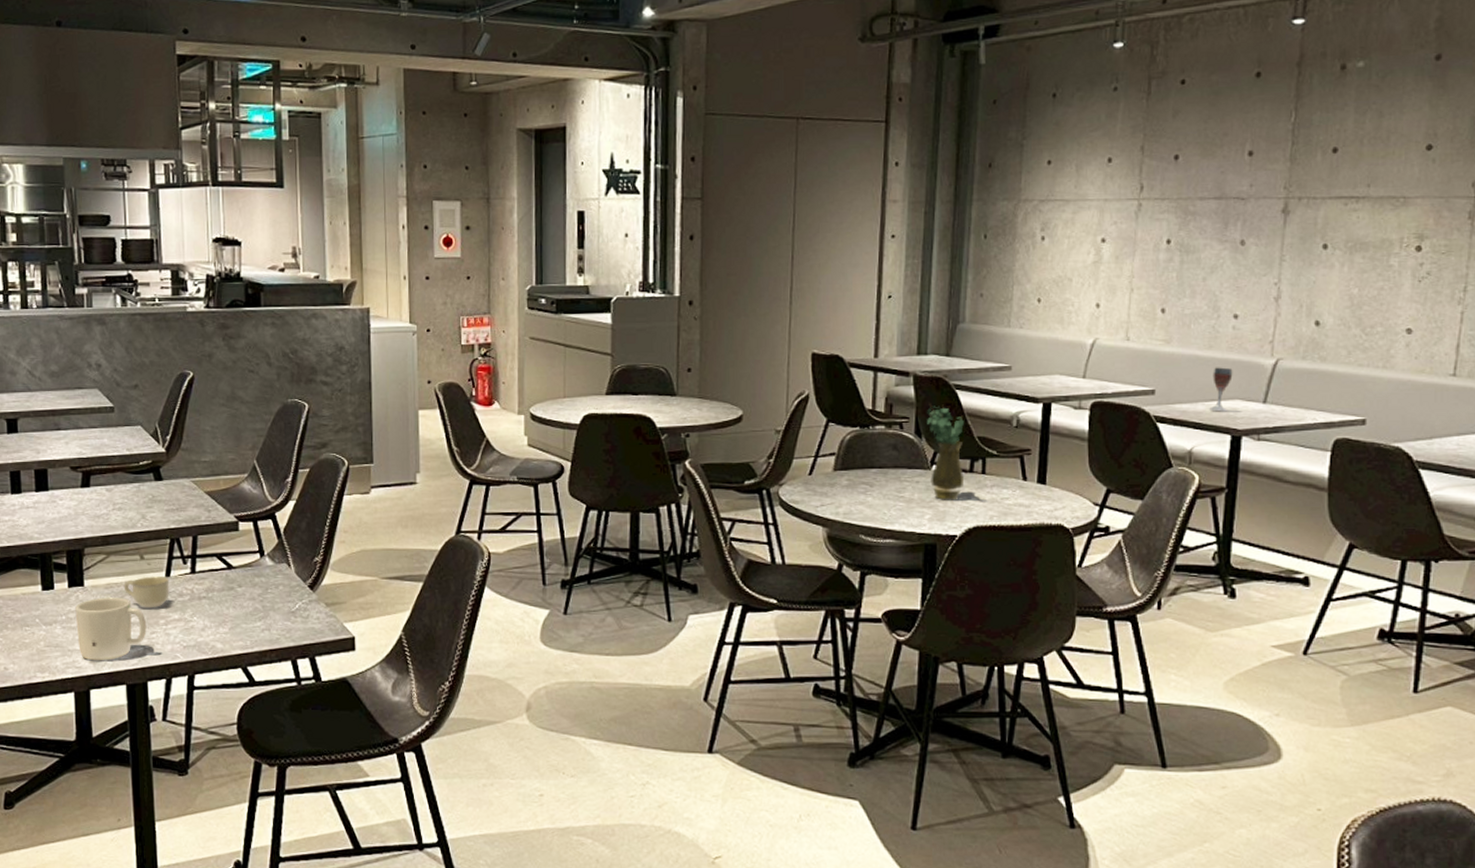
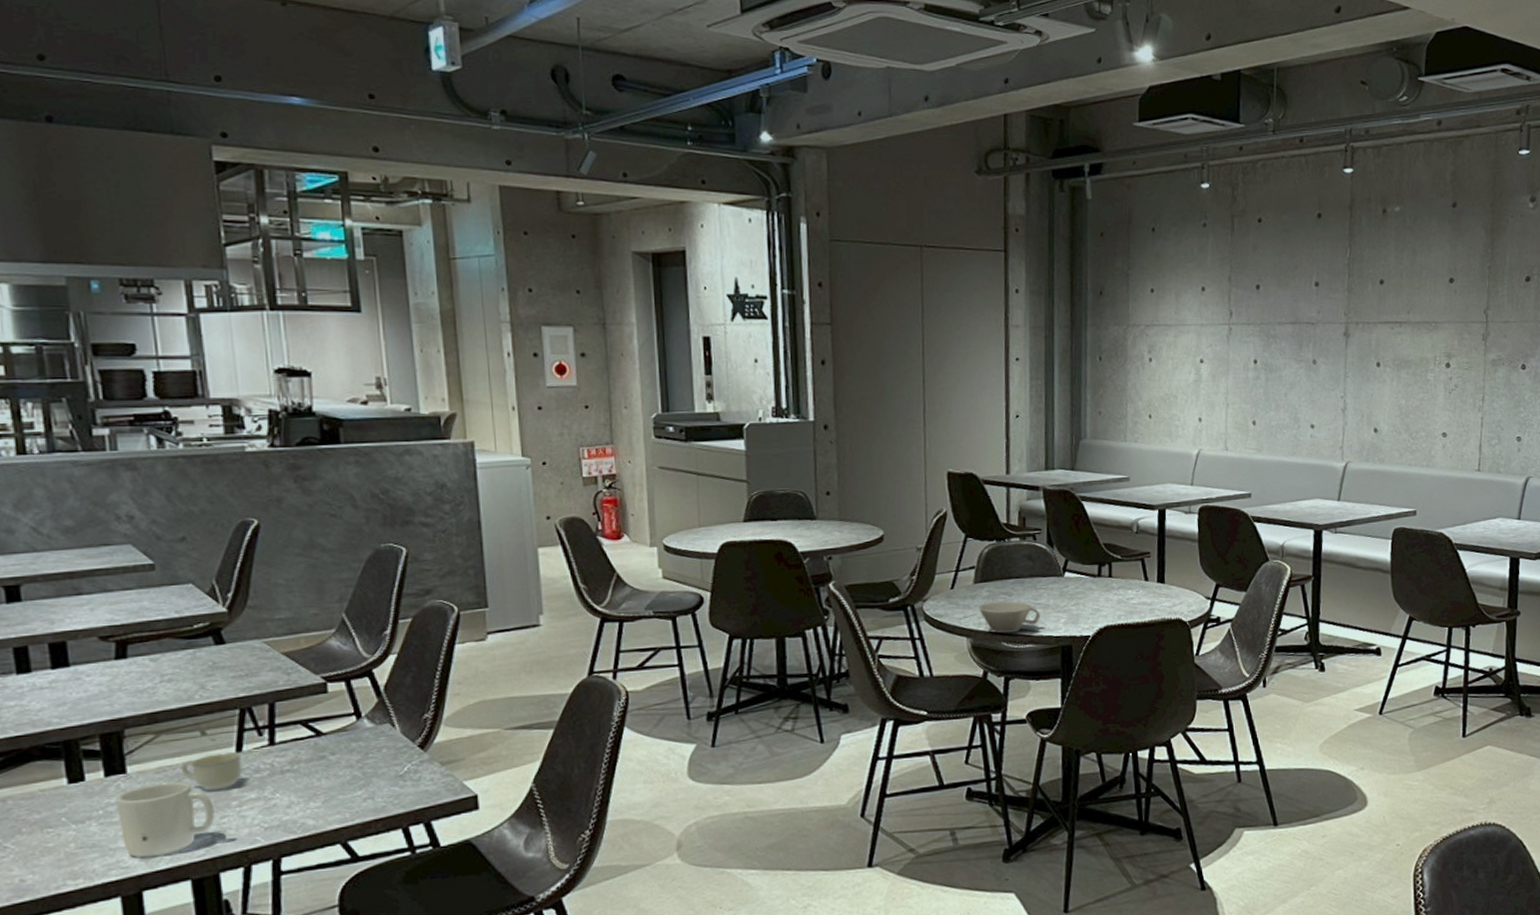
cup: none [837,491,903,526] -> present [979,601,1040,633]
vase: present [927,403,965,500] -> none [1057,514,1094,604]
cup: present [1209,367,1233,412] -> none [1296,471,1313,510]

